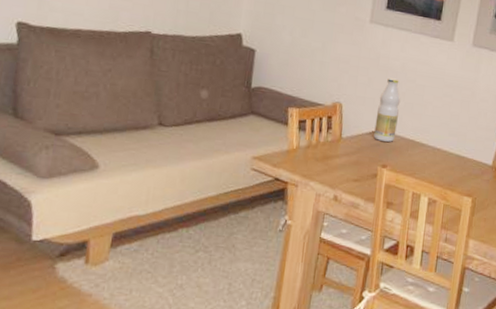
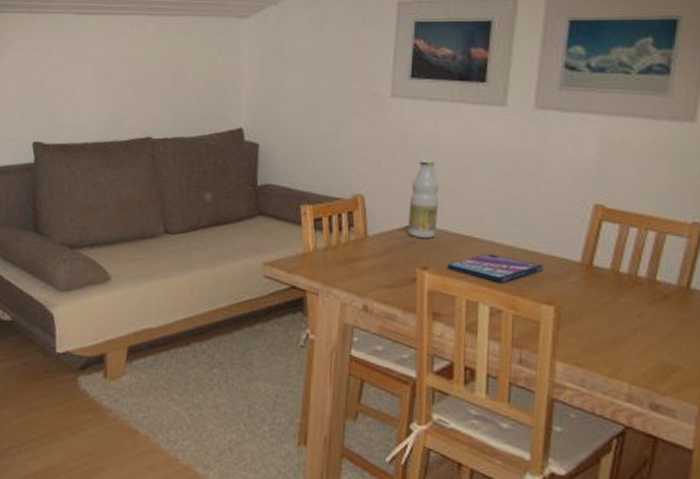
video game case: none [401,156,468,179] -> present [447,253,544,283]

